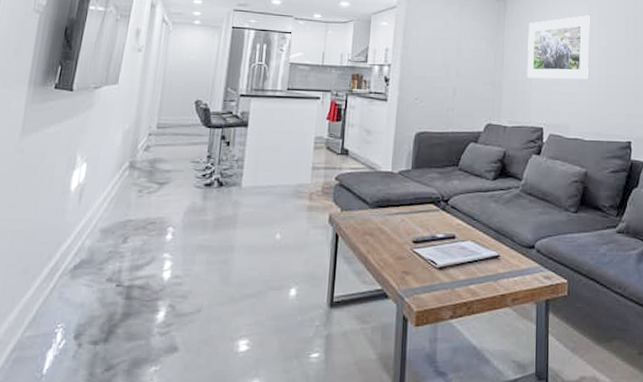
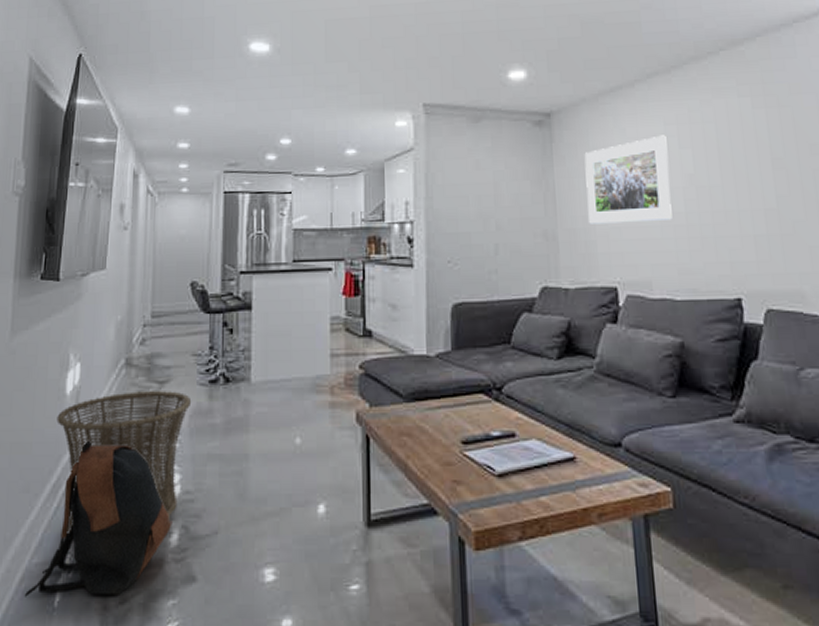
backpack: none [14,230,161,365] -> present [24,440,173,597]
basket: none [59,190,187,310] -> present [56,391,192,533]

